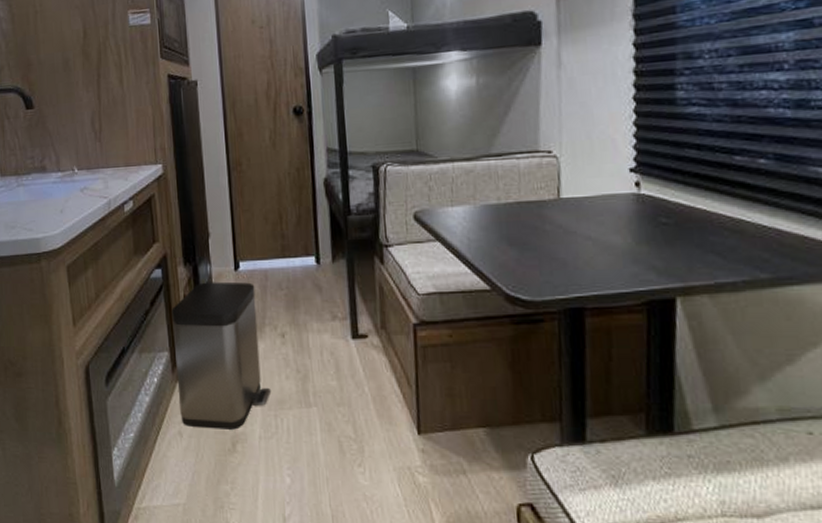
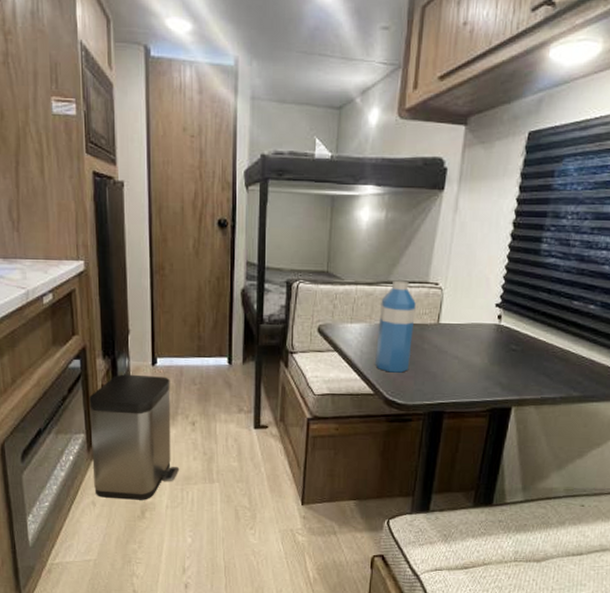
water bottle: none [484,151,531,262] -> present [375,280,416,373]

